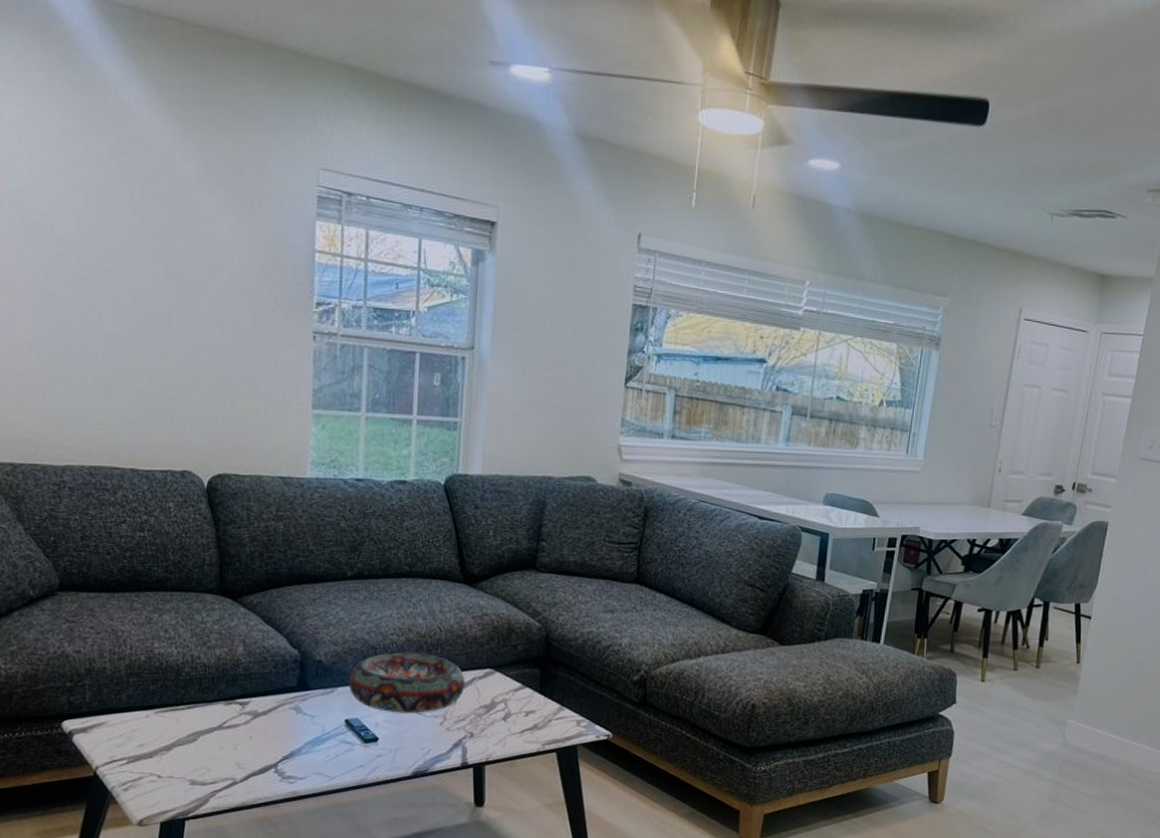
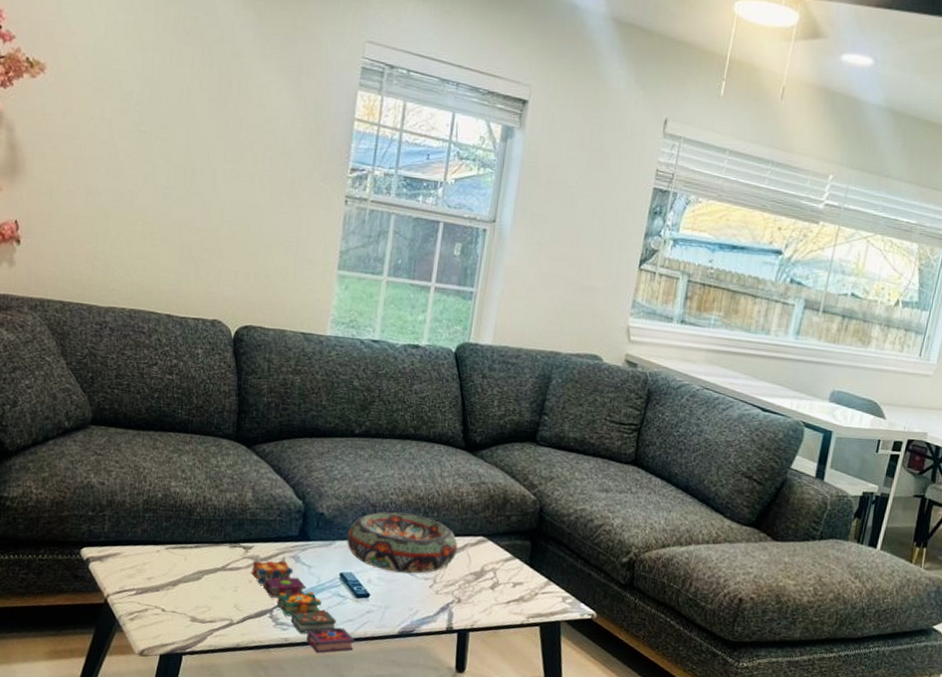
magic books: none [248,707,367,804] -> present [249,555,355,654]

